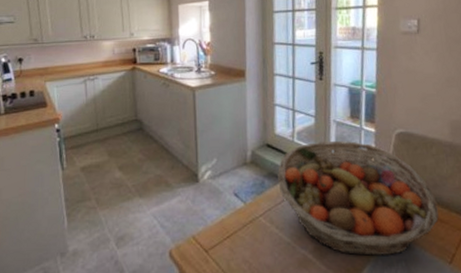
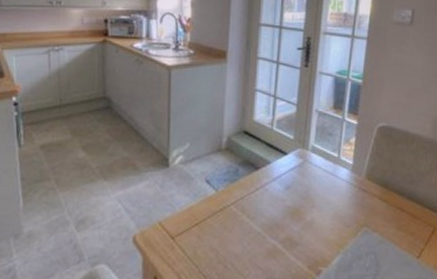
fruit basket: present [278,140,439,256] -> none [253,130,412,248]

